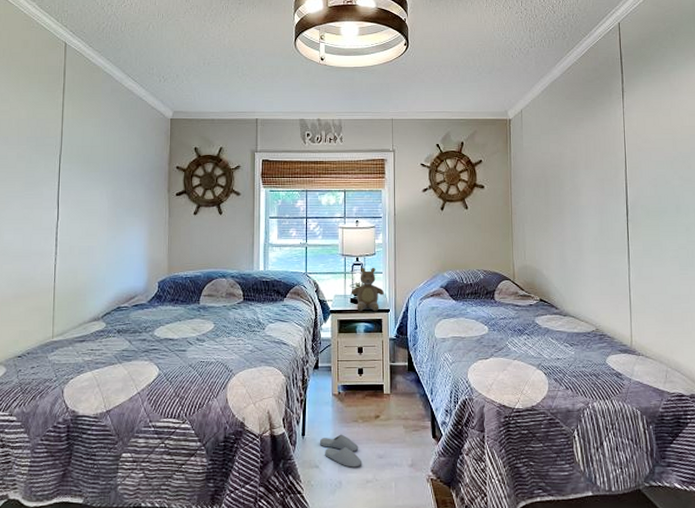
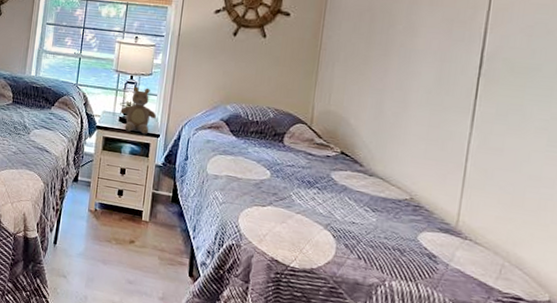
slippers: present [319,434,362,468] -> none [69,250,111,287]

